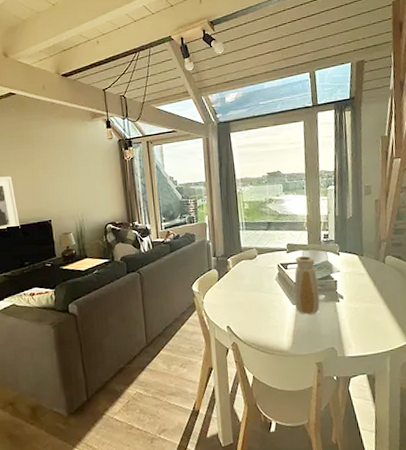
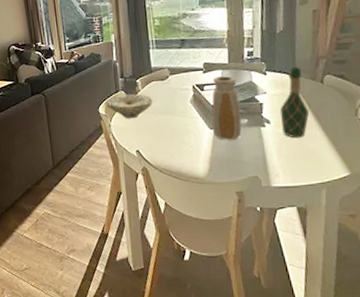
bowl: none [199,271,242,296] -> present [106,93,153,119]
wine bottle: none [351,249,375,312] -> present [279,67,309,138]

